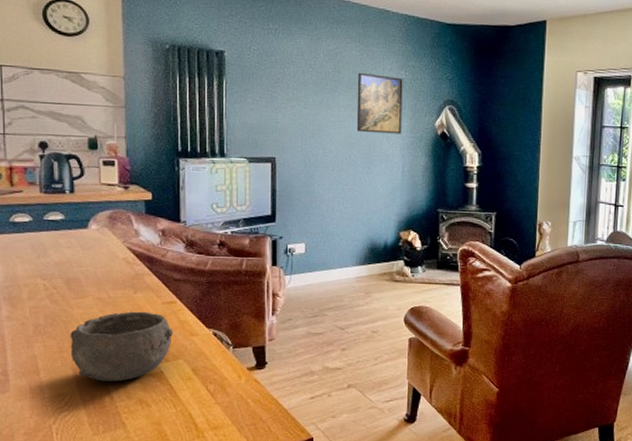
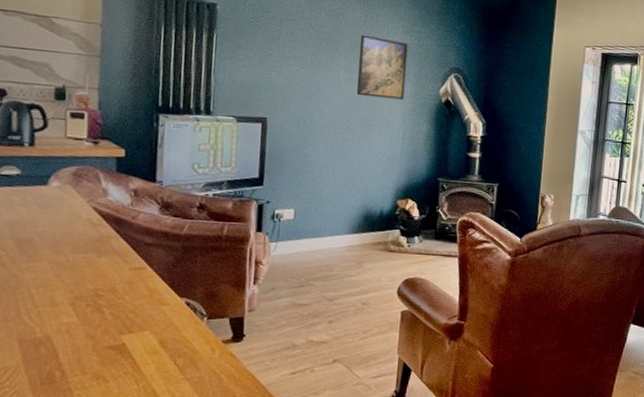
bowl: present [70,311,174,382] -> none [18,277,141,355]

